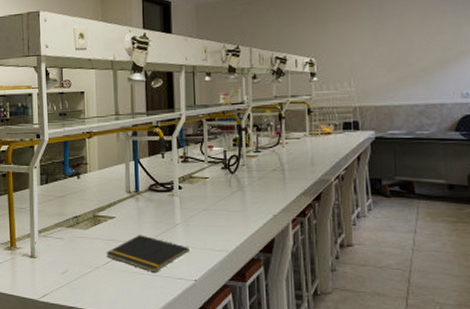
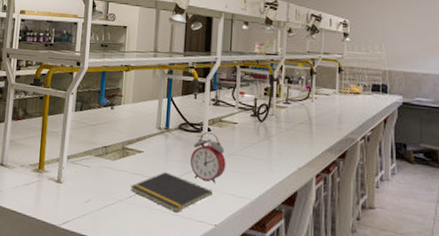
alarm clock: none [164,189,200,239] -> present [190,131,226,183]

